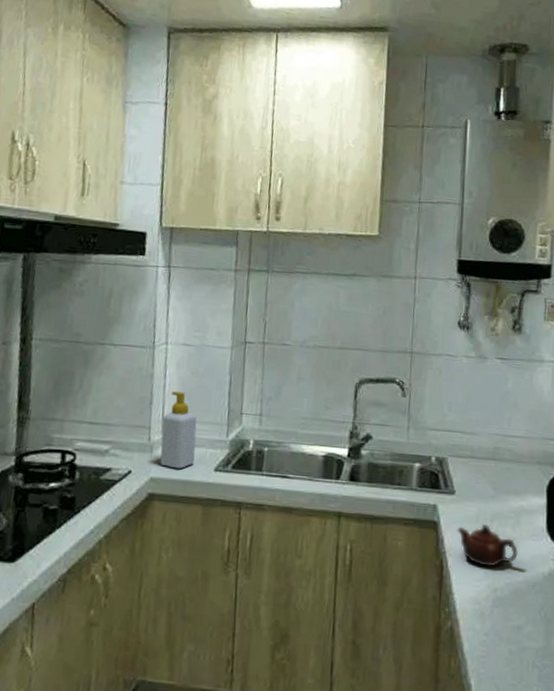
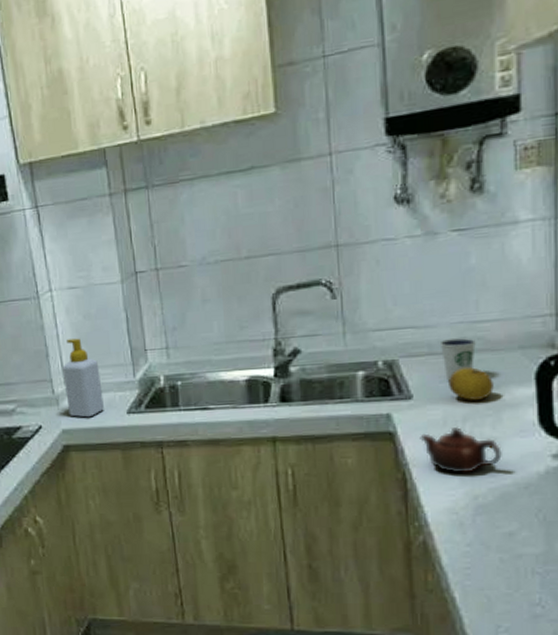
dixie cup: none [479,447,506,483] -> present [439,338,476,381]
fruit: none [483,473,516,503] -> present [448,367,494,400]

